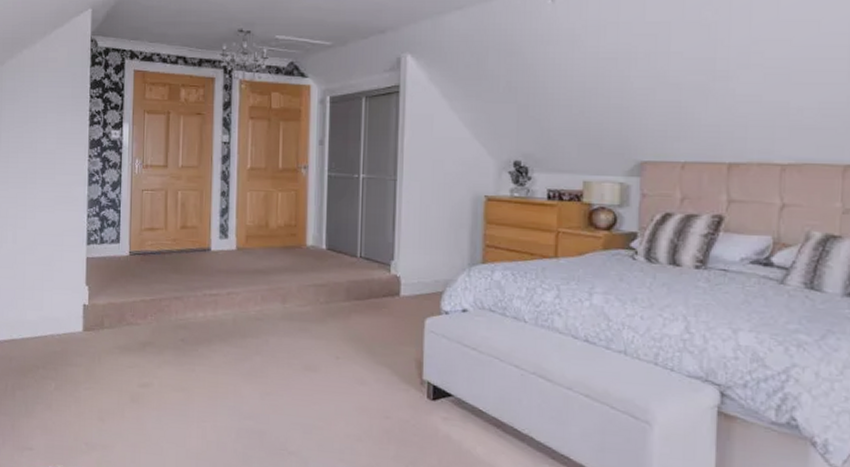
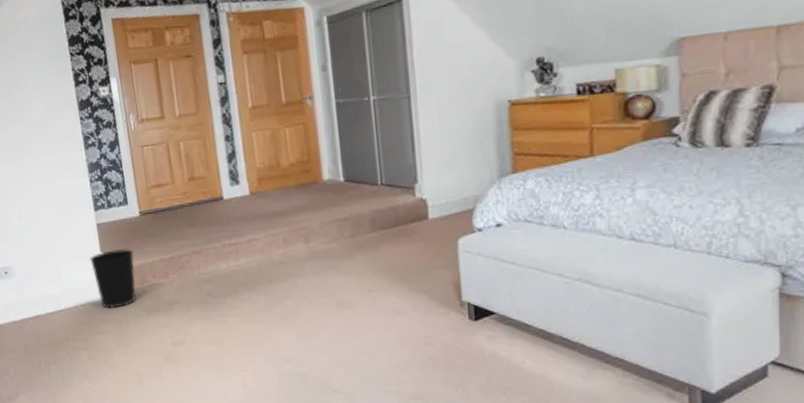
wastebasket: none [74,284,118,342] -> present [90,249,136,308]

